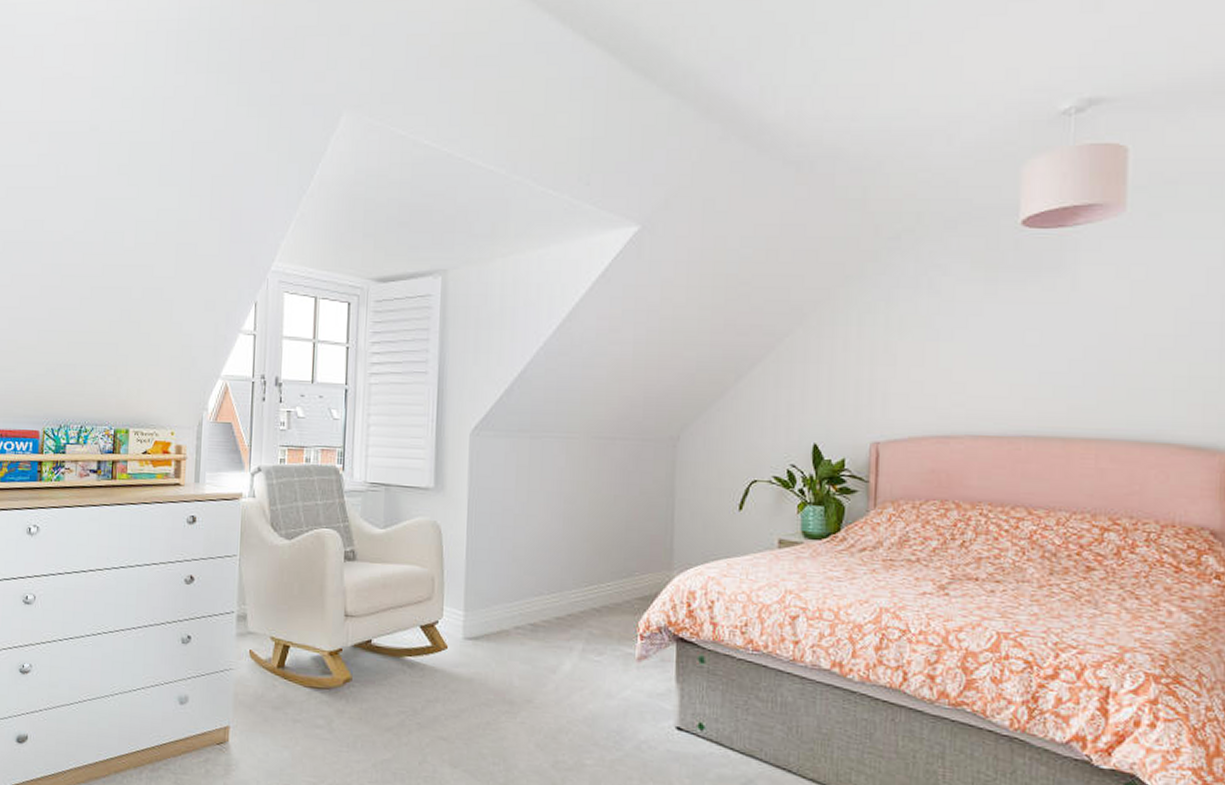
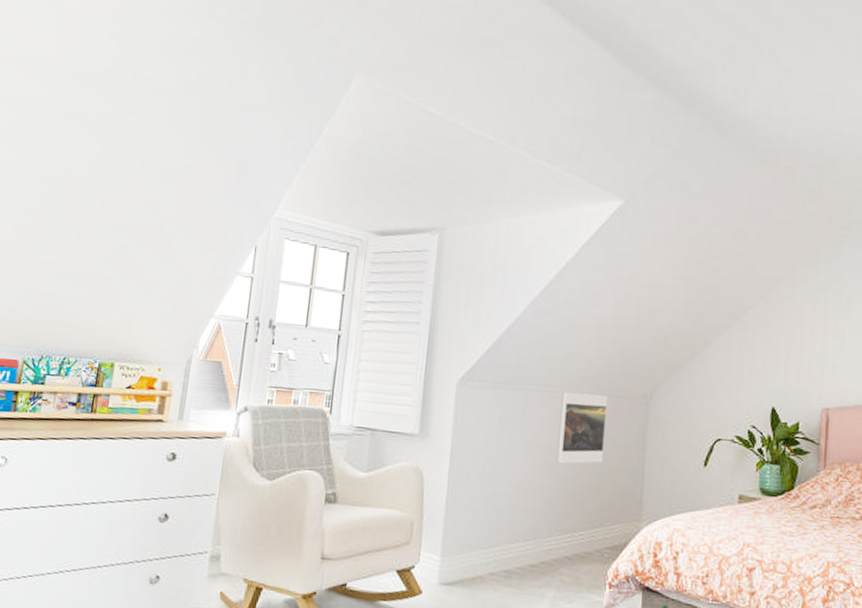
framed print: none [579,437,632,513] -> present [556,392,609,464]

